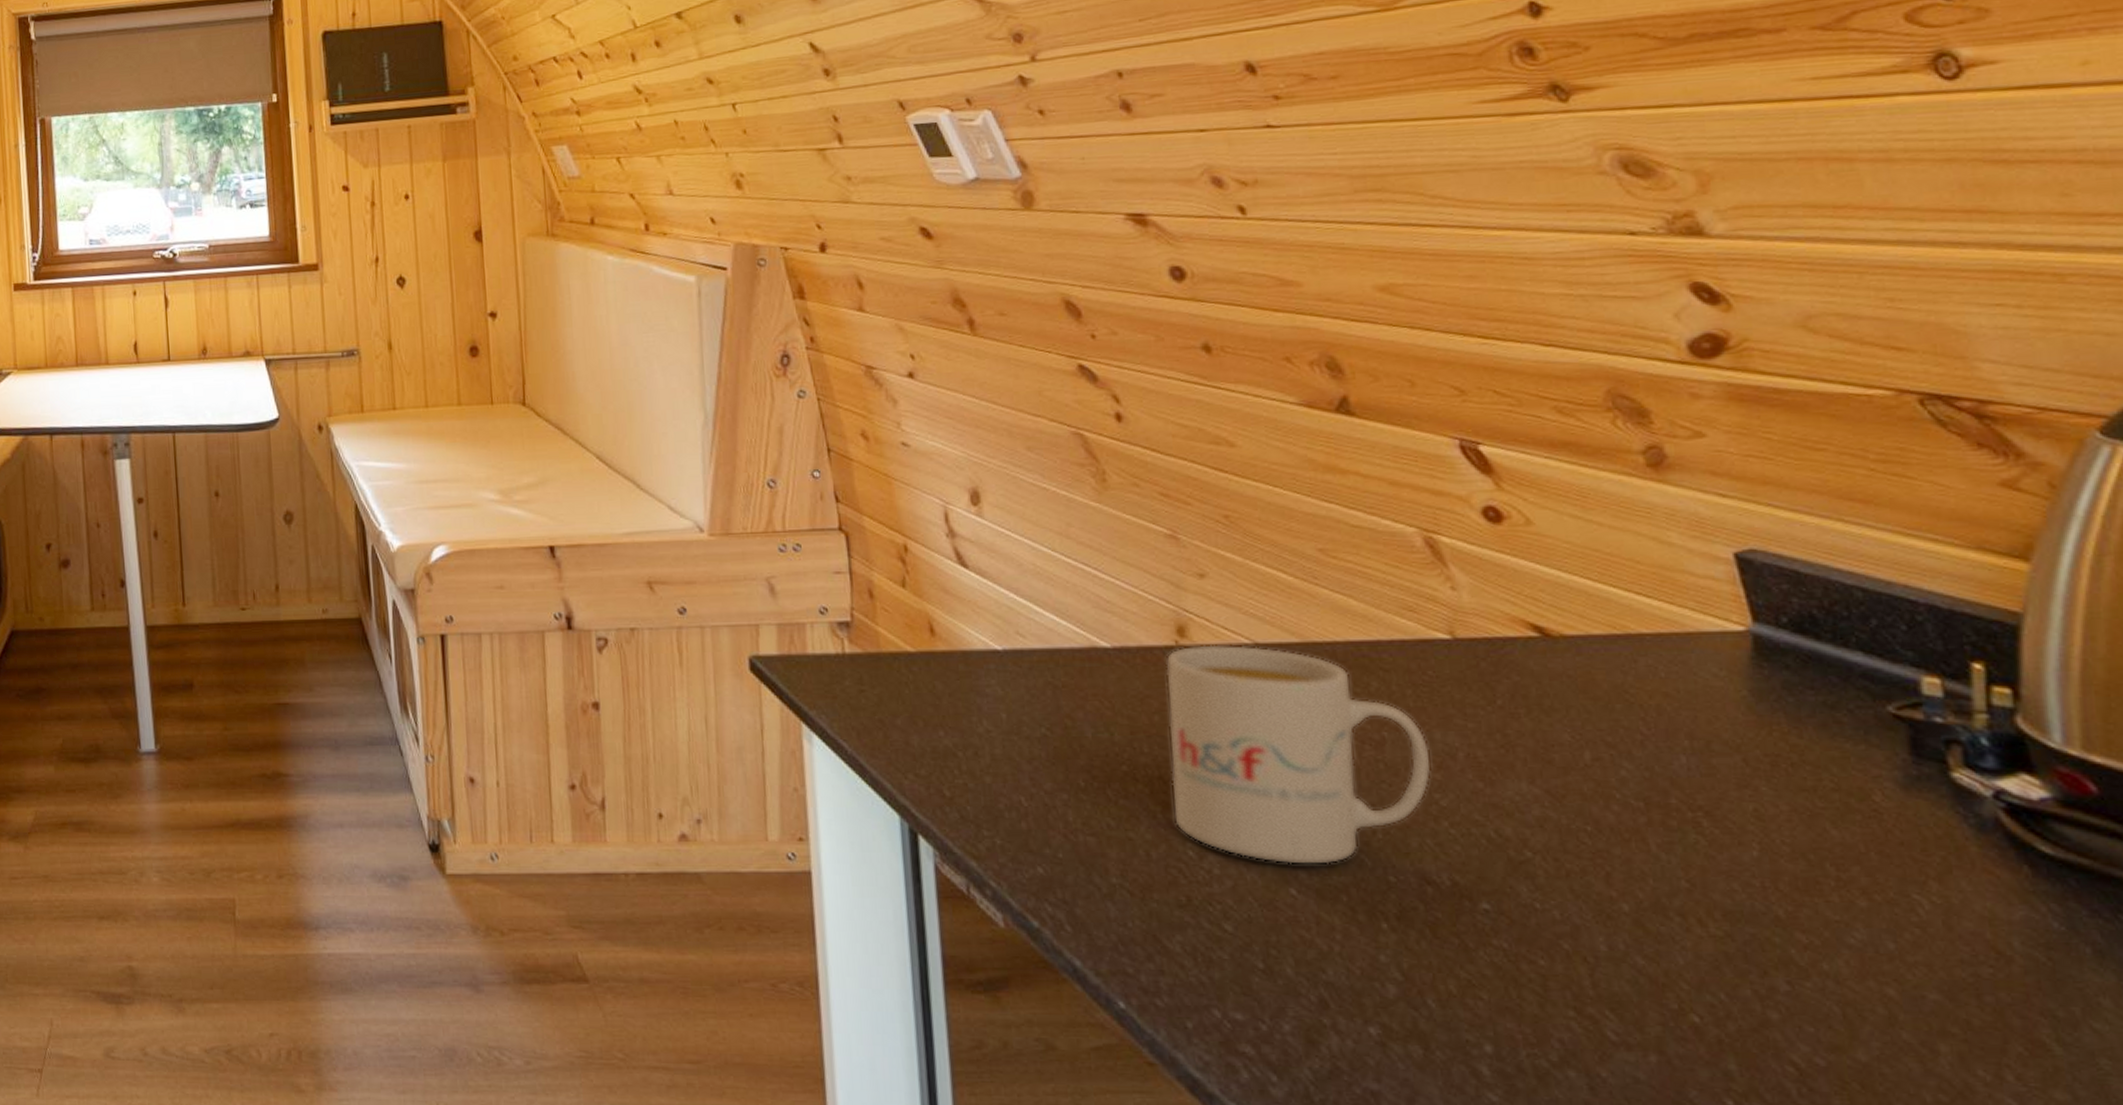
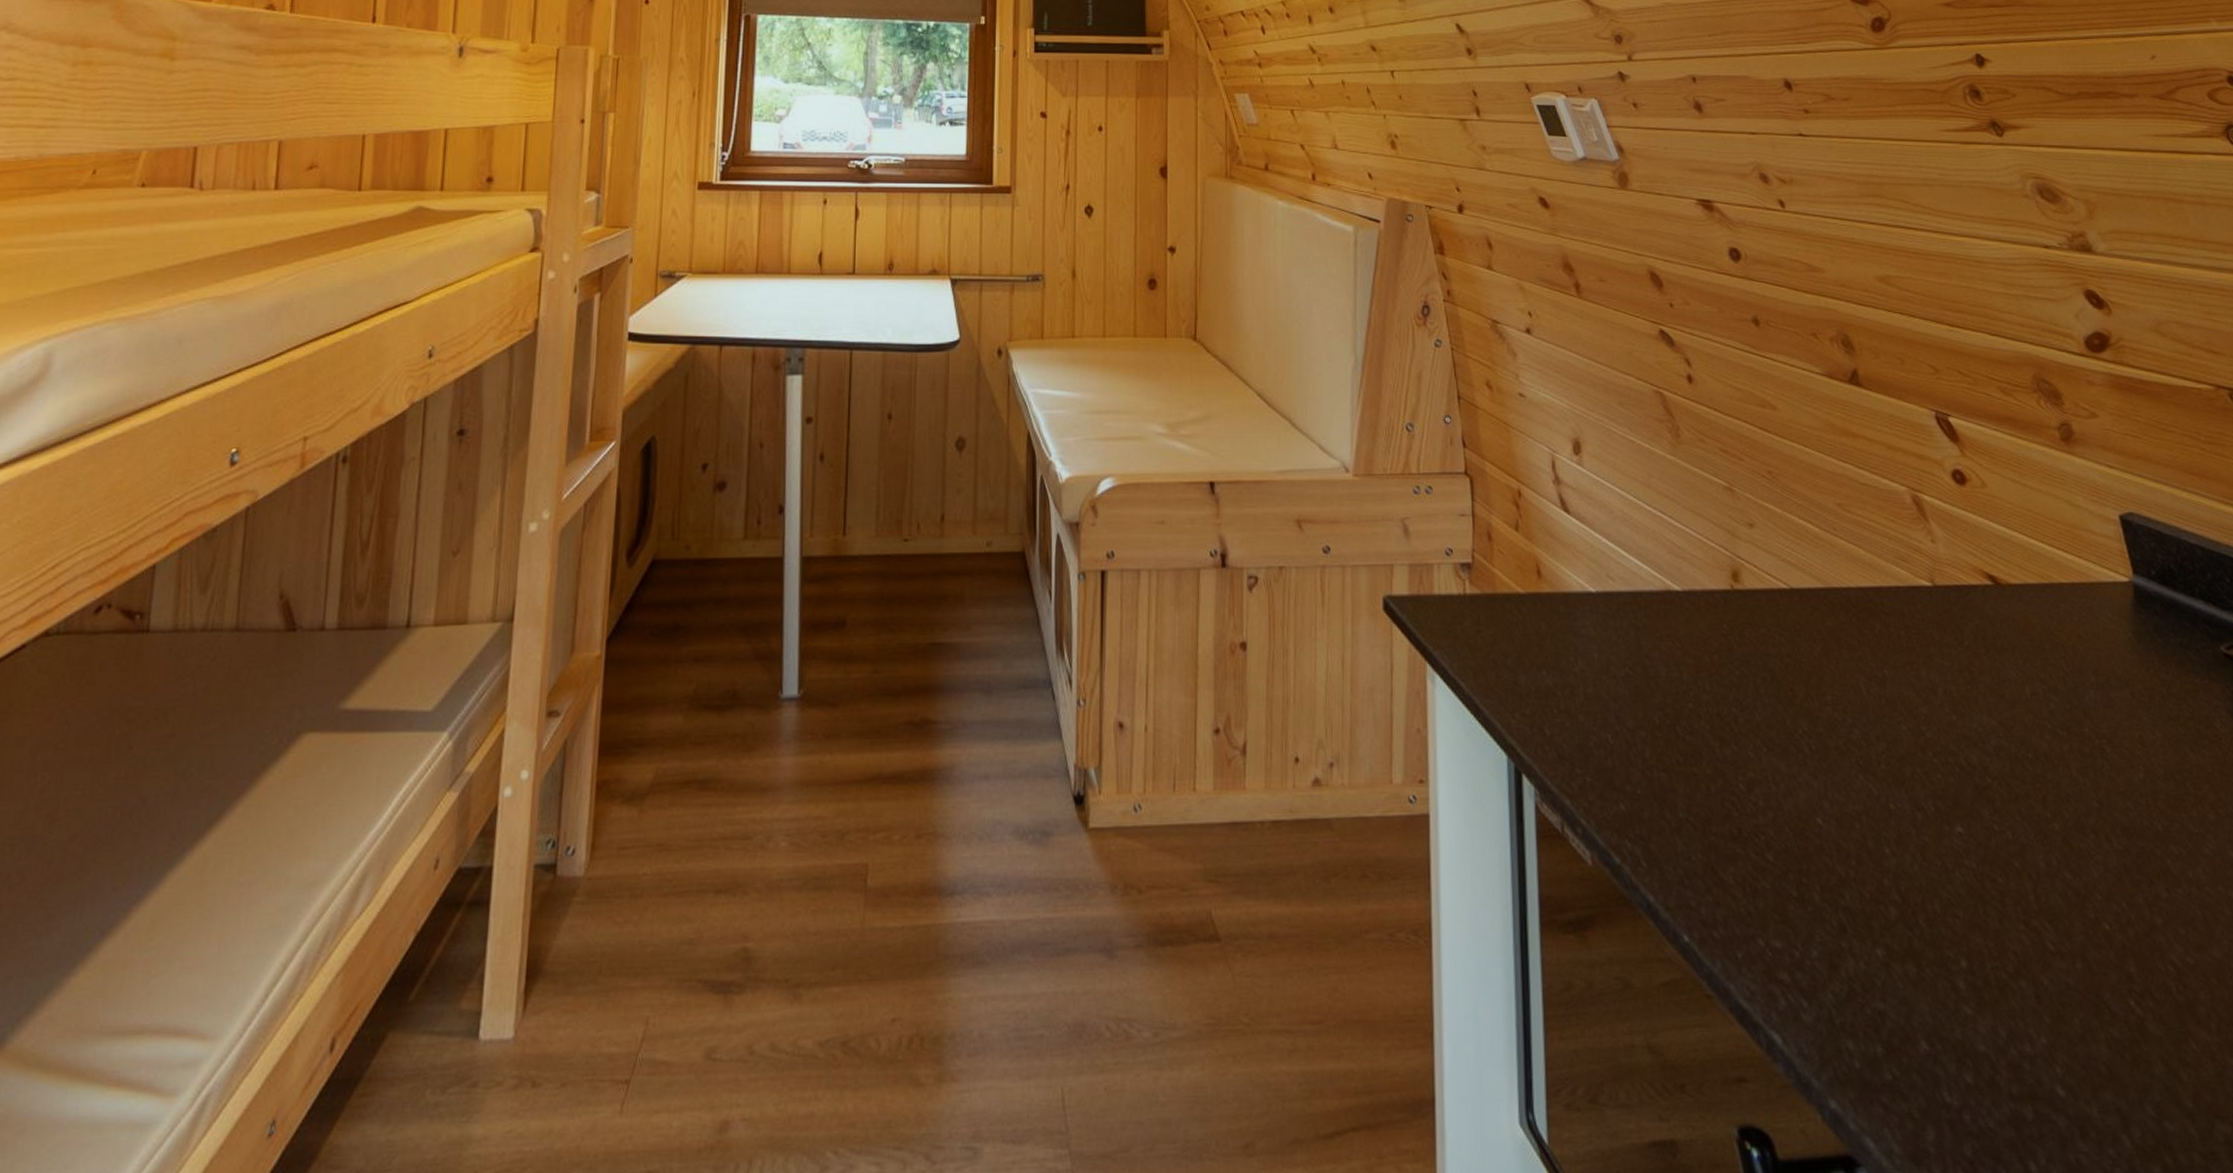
mug: present [1165,644,1432,866] -> none [1723,589,1920,796]

